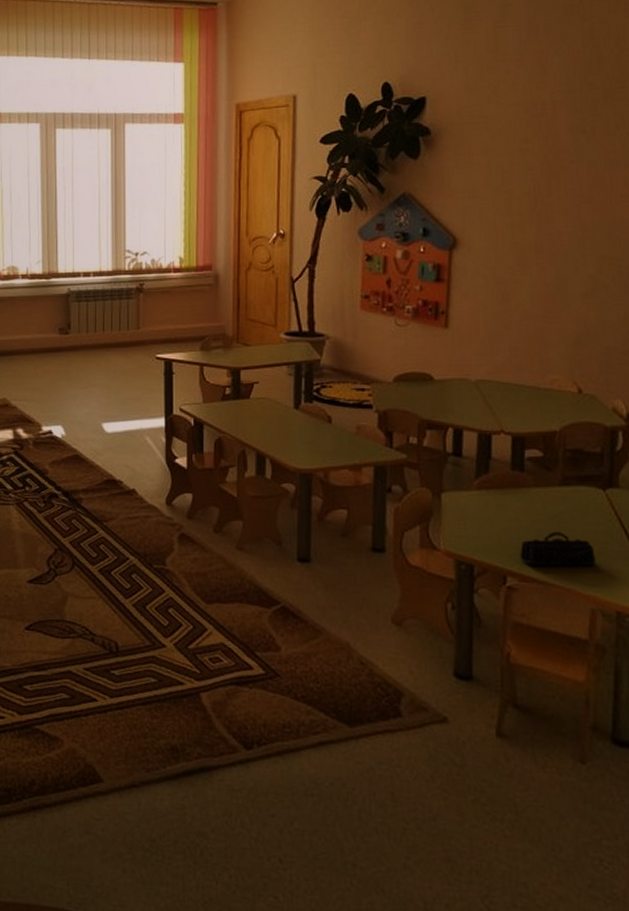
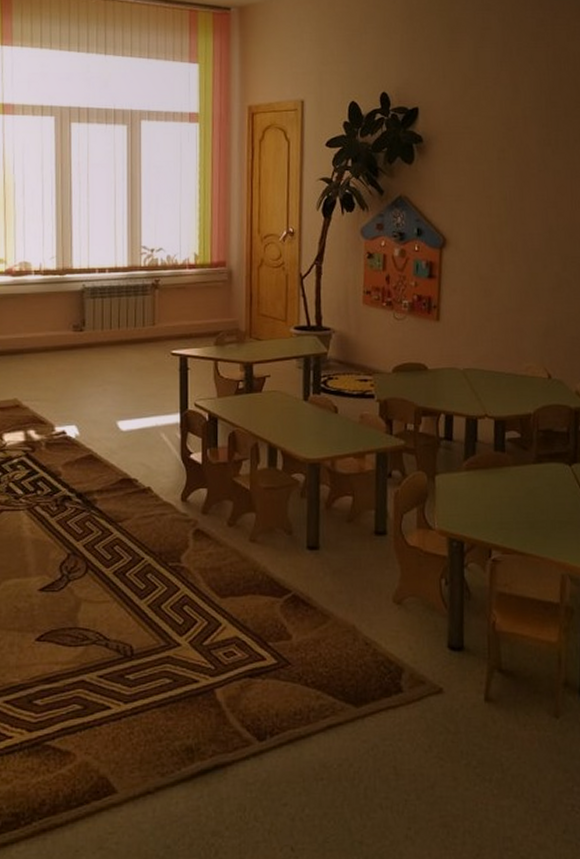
pencil case: present [520,532,596,567] -> none [502,506,565,539]

